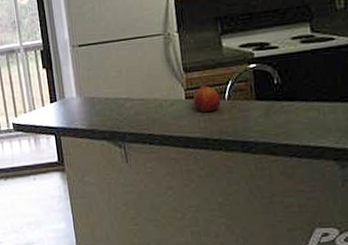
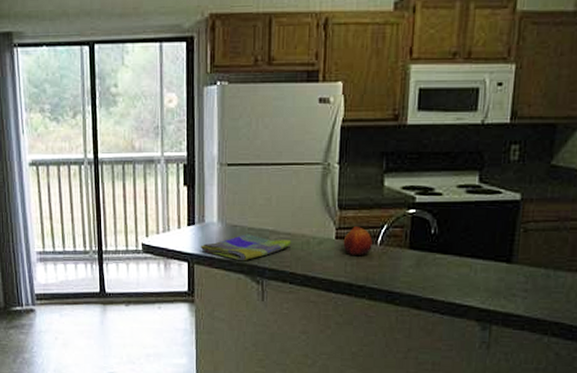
dish towel: none [63,104,146,129] -> present [200,234,292,261]

